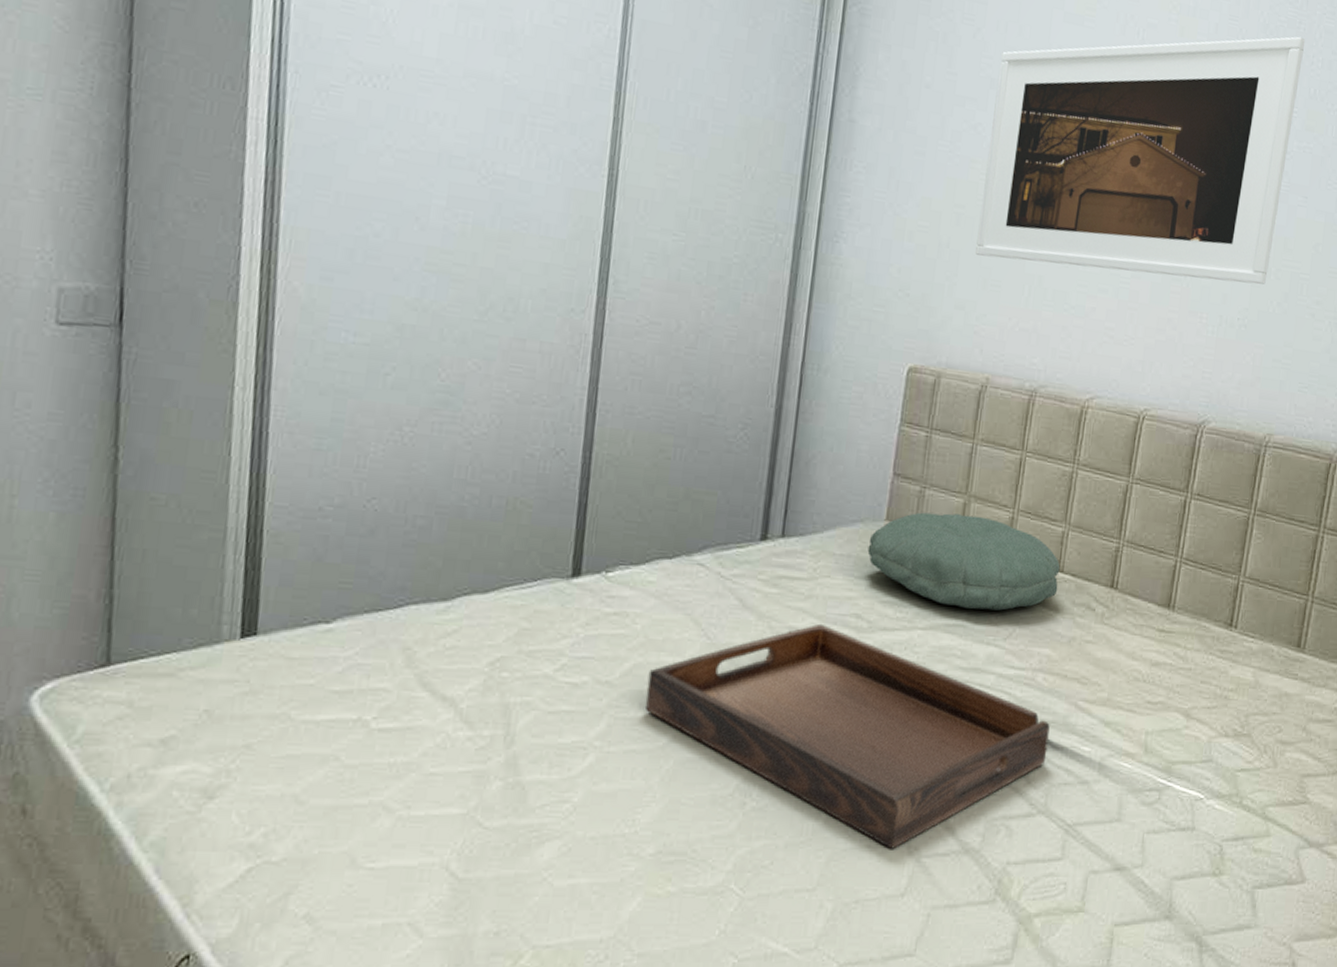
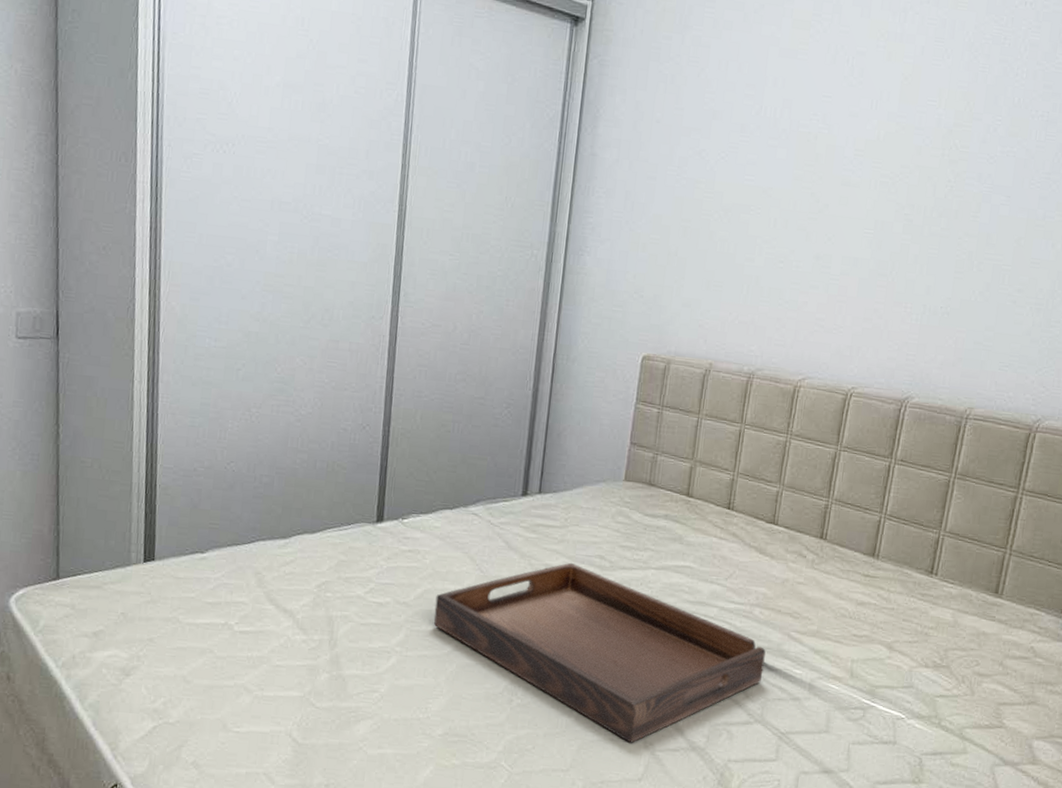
pillow: present [867,512,1060,611] -> none [609,474,775,556]
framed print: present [975,36,1306,285] -> none [700,51,1010,277]

